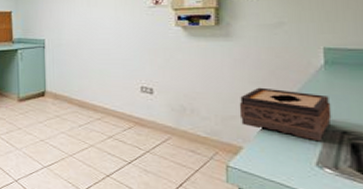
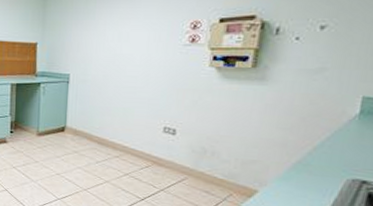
tissue box: present [239,87,332,142] -> none [260,133,357,190]

